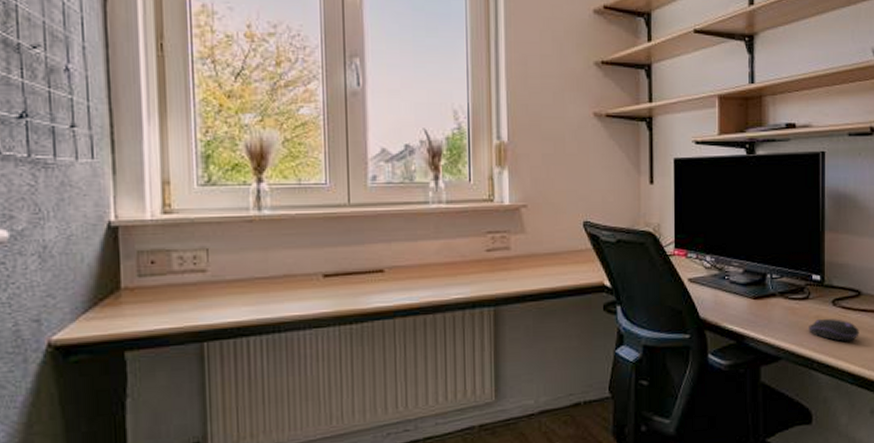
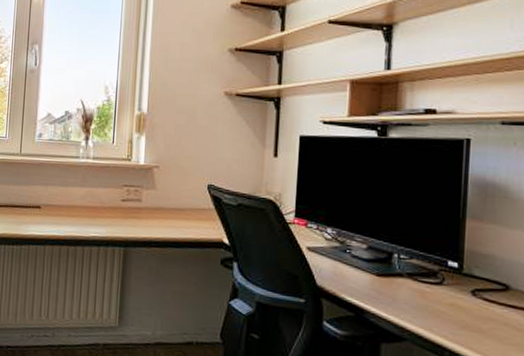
computer mouse: present [809,318,859,342] -> none [440,306,505,336]

